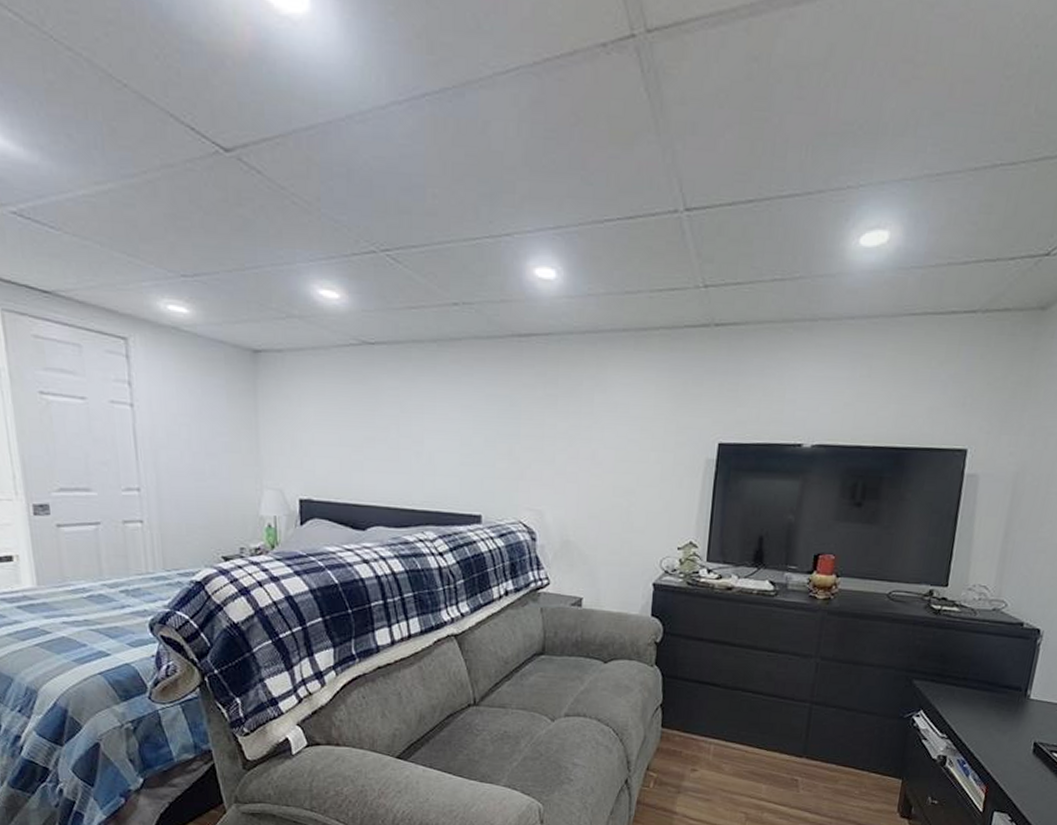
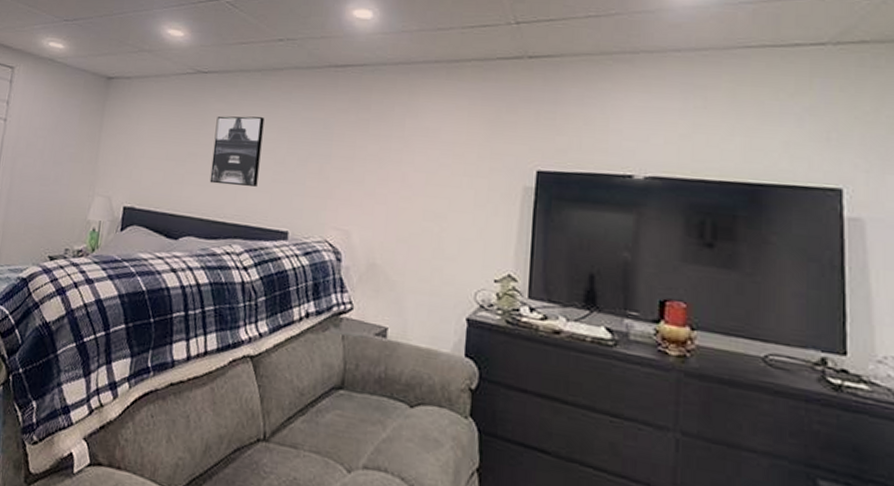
wall art: none [392,394,446,472] -> present [209,116,265,187]

